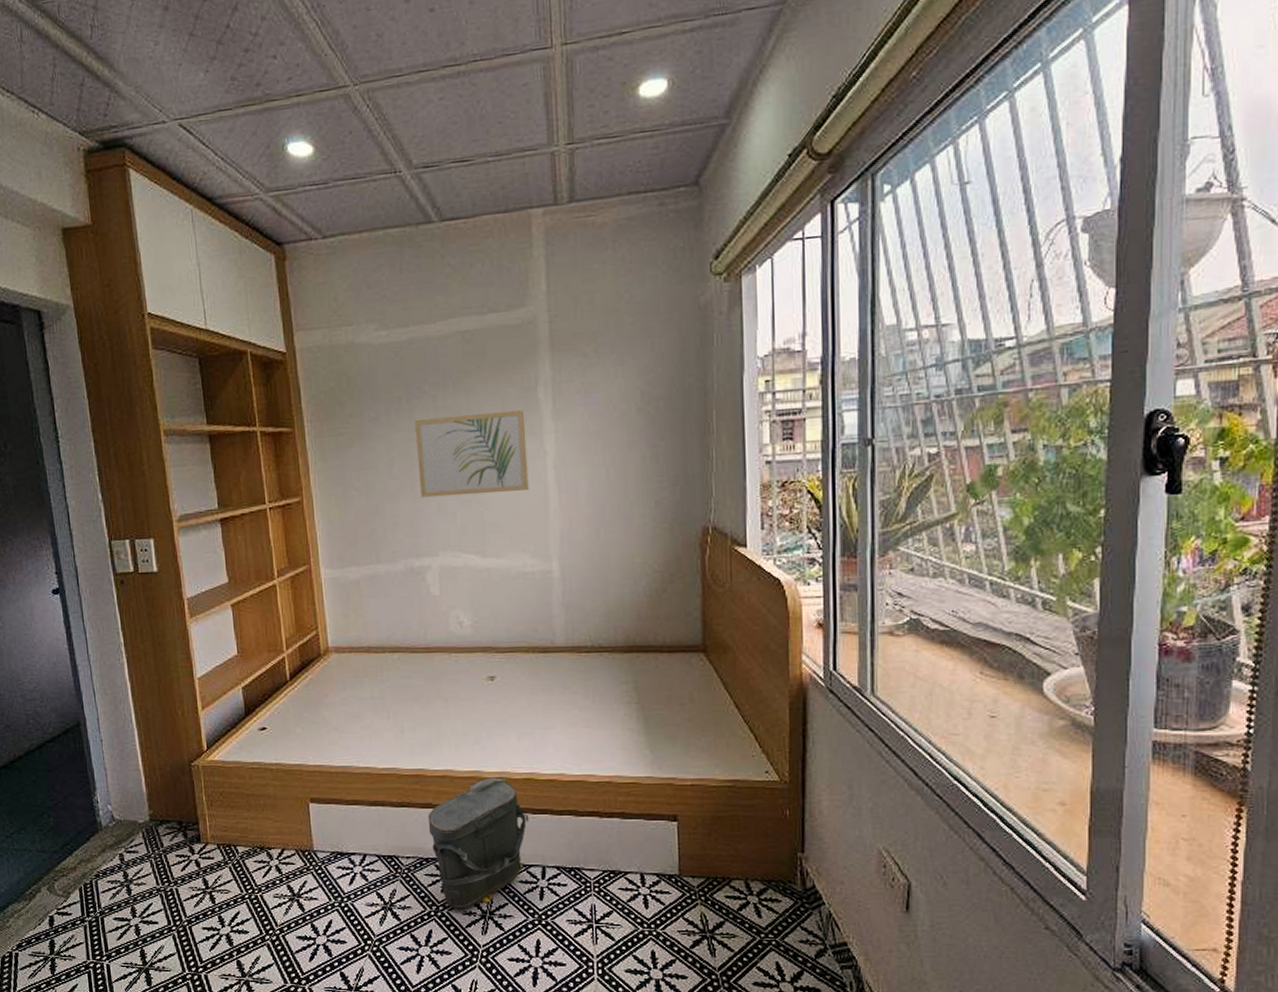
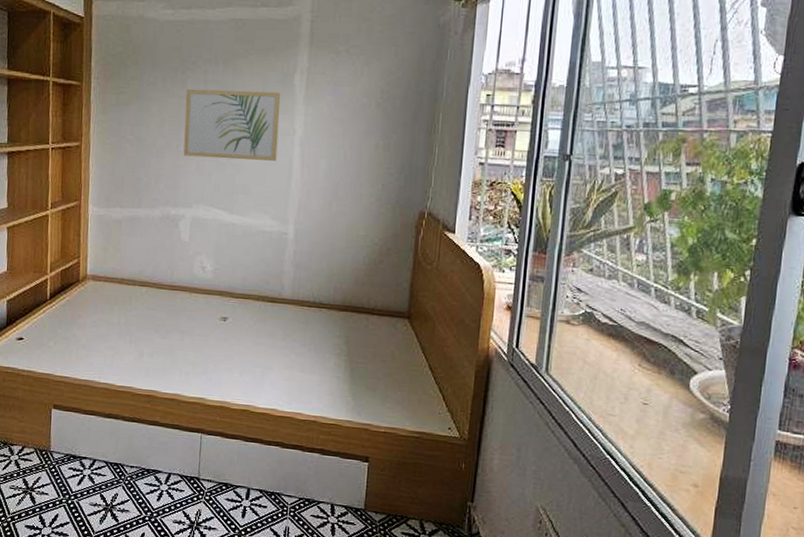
bag: present [427,777,529,910] -> none [153,405,242,518]

